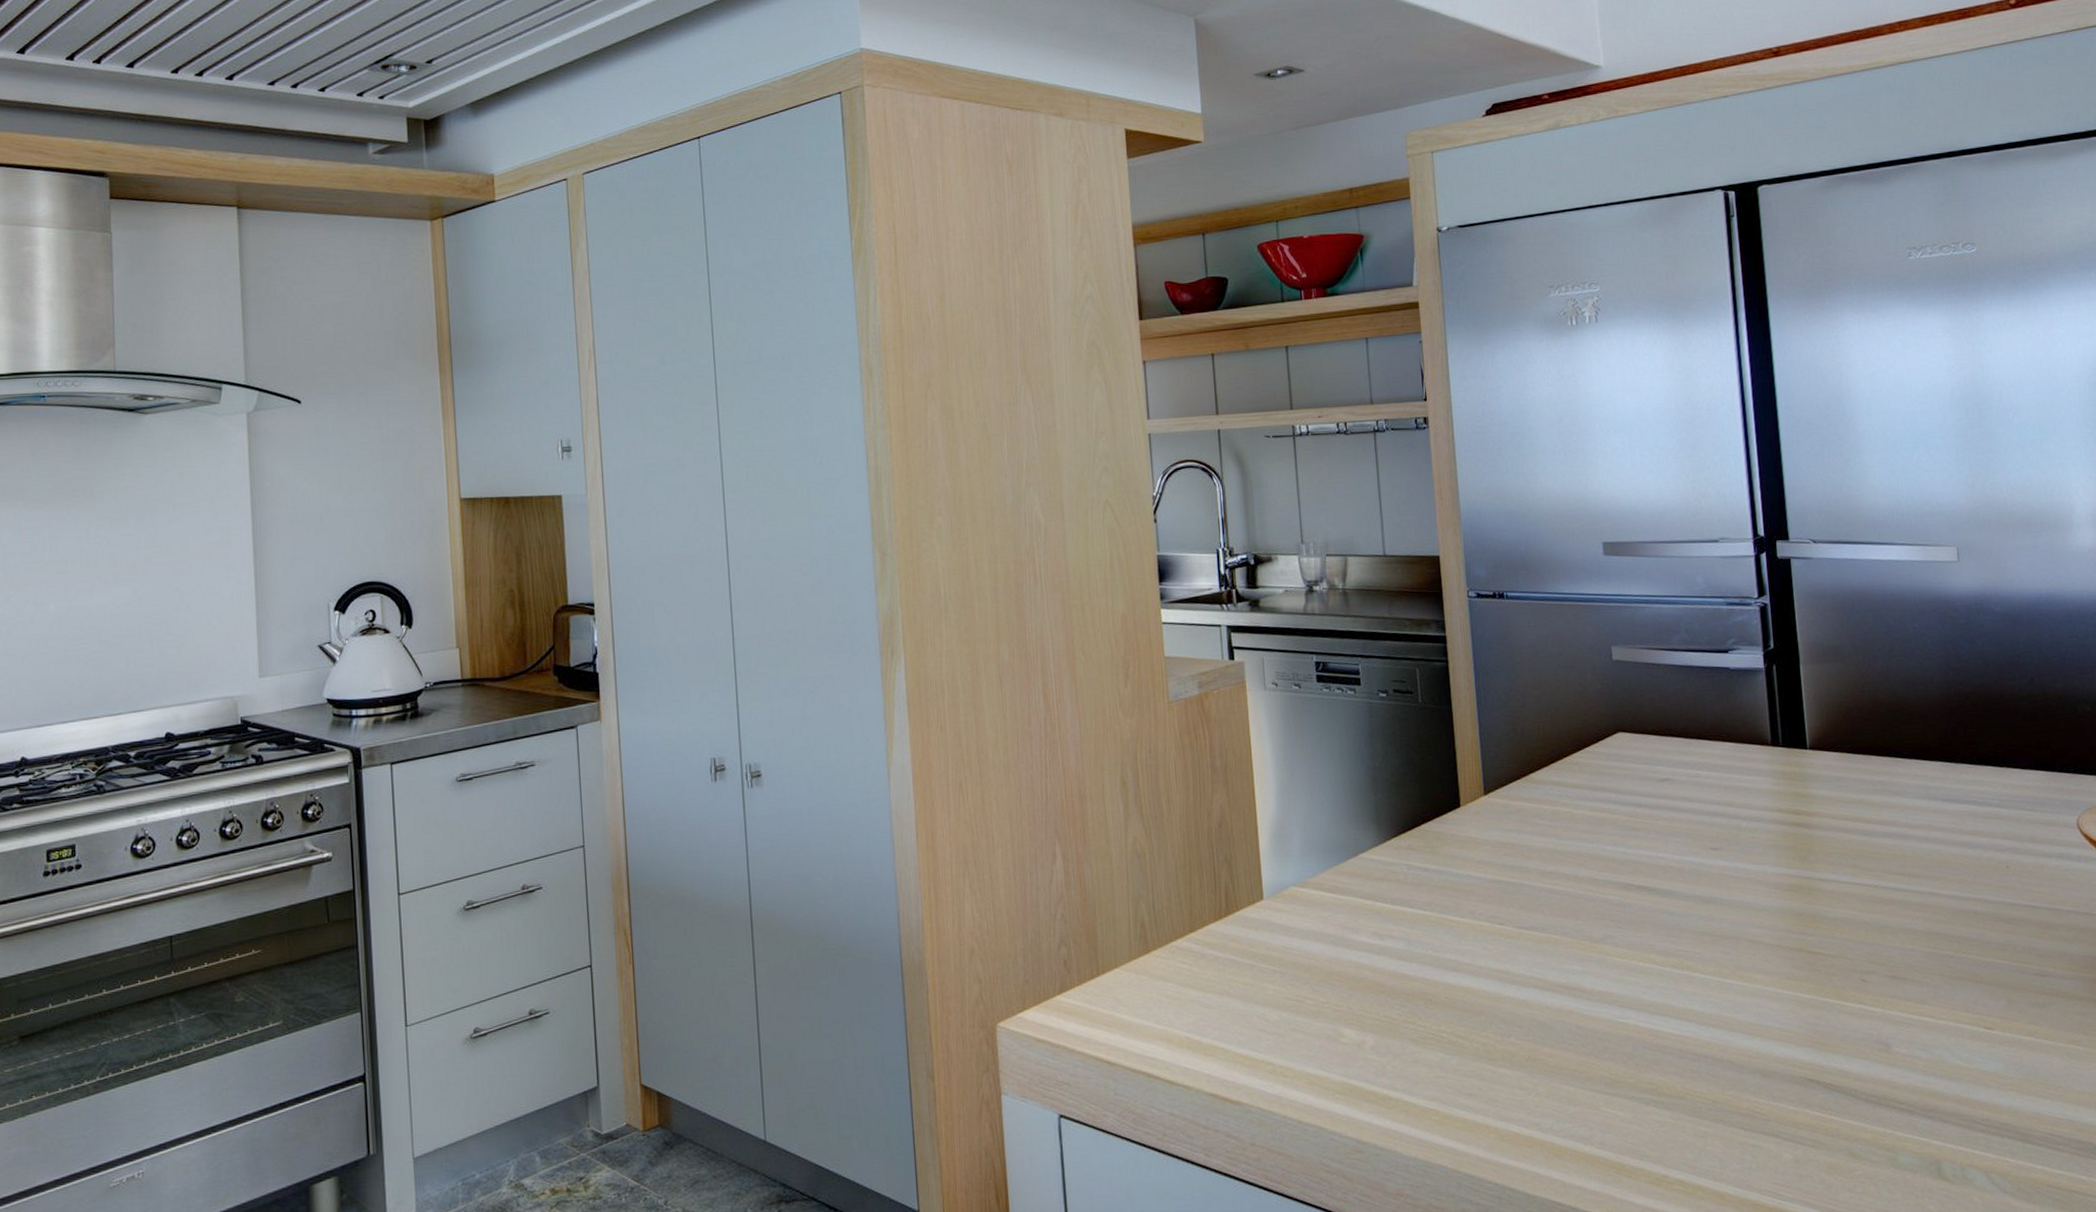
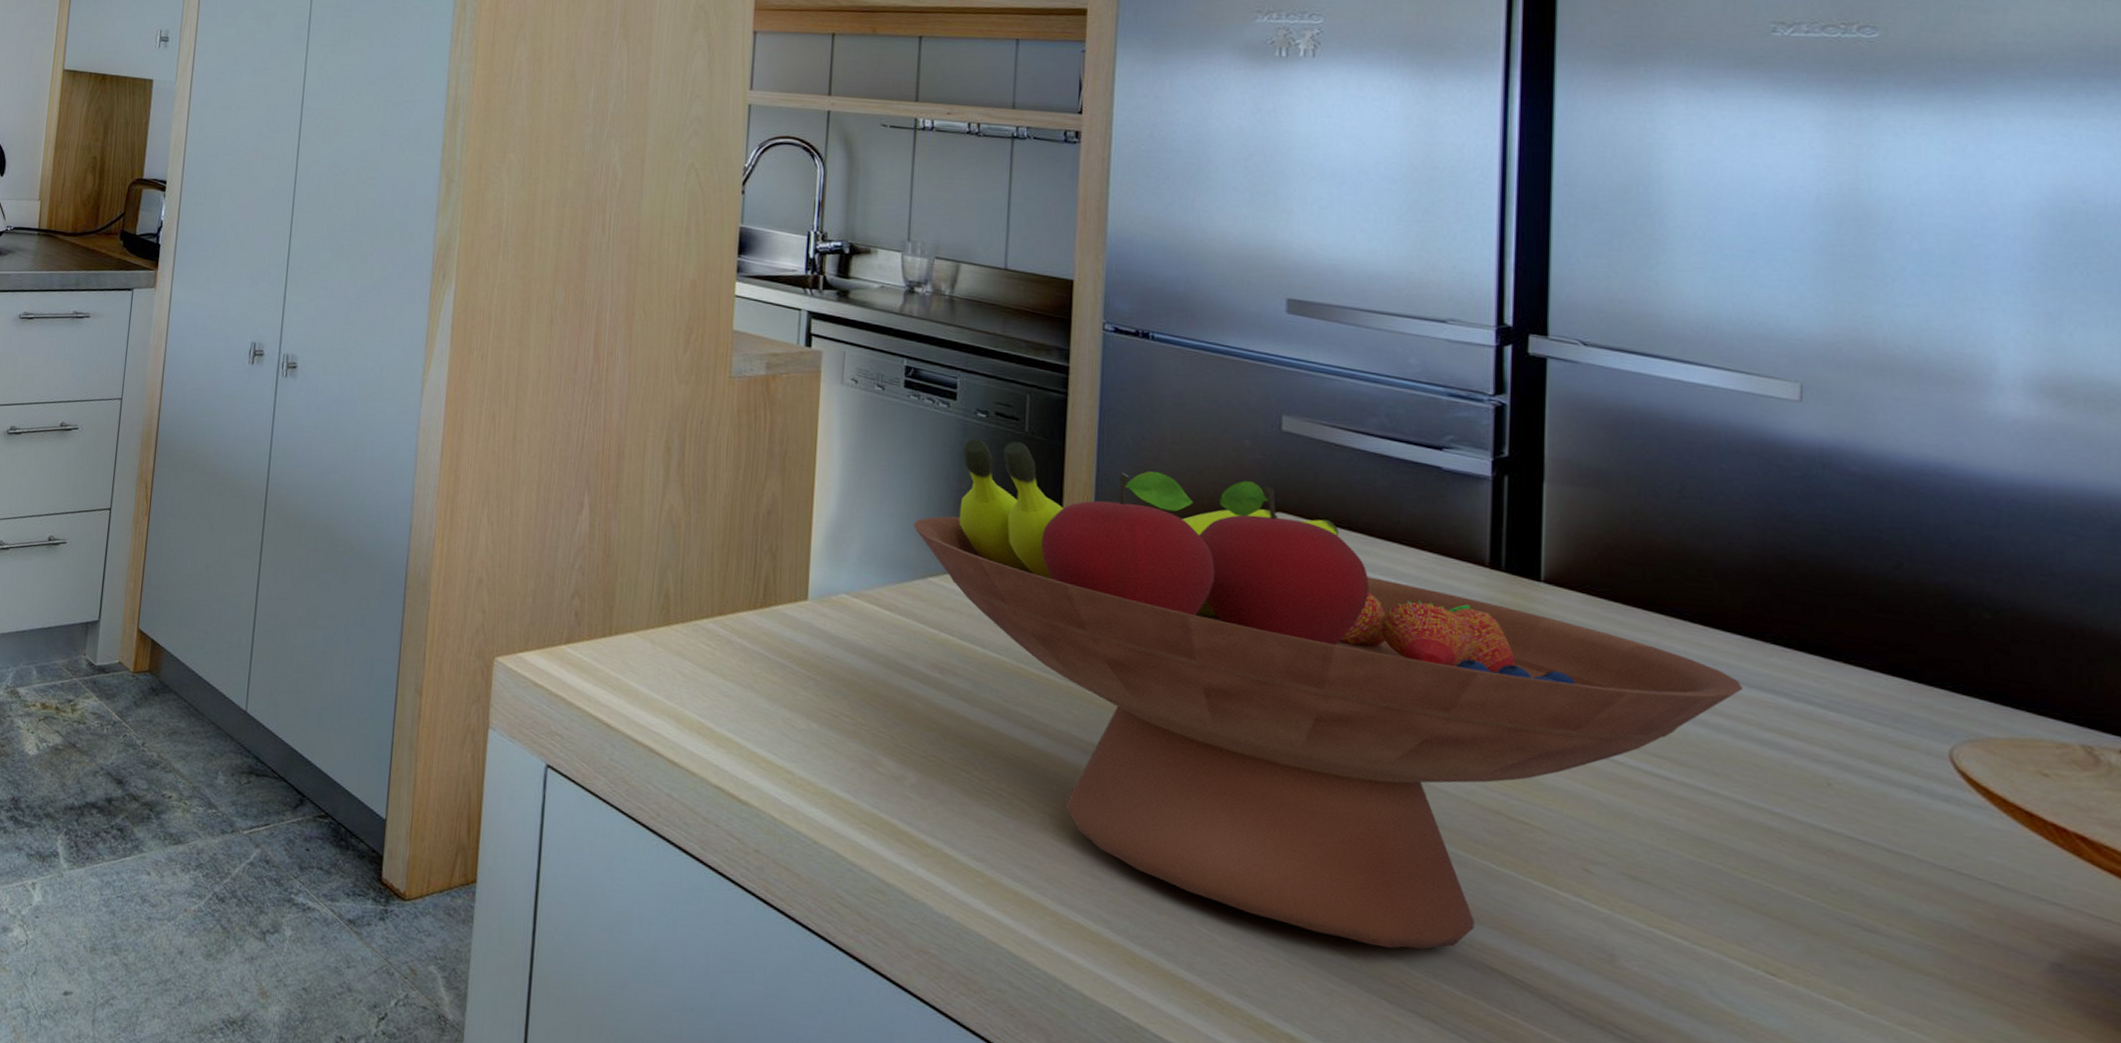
fruit bowl: none [1340,709,1948,1088] -> present [913,438,1744,950]

